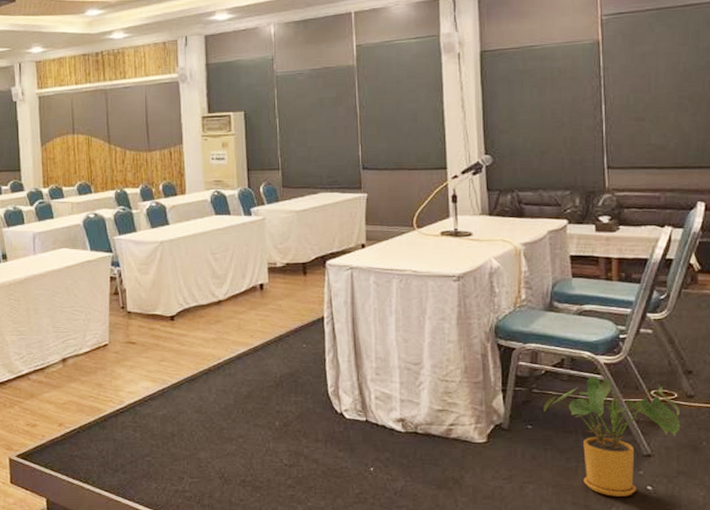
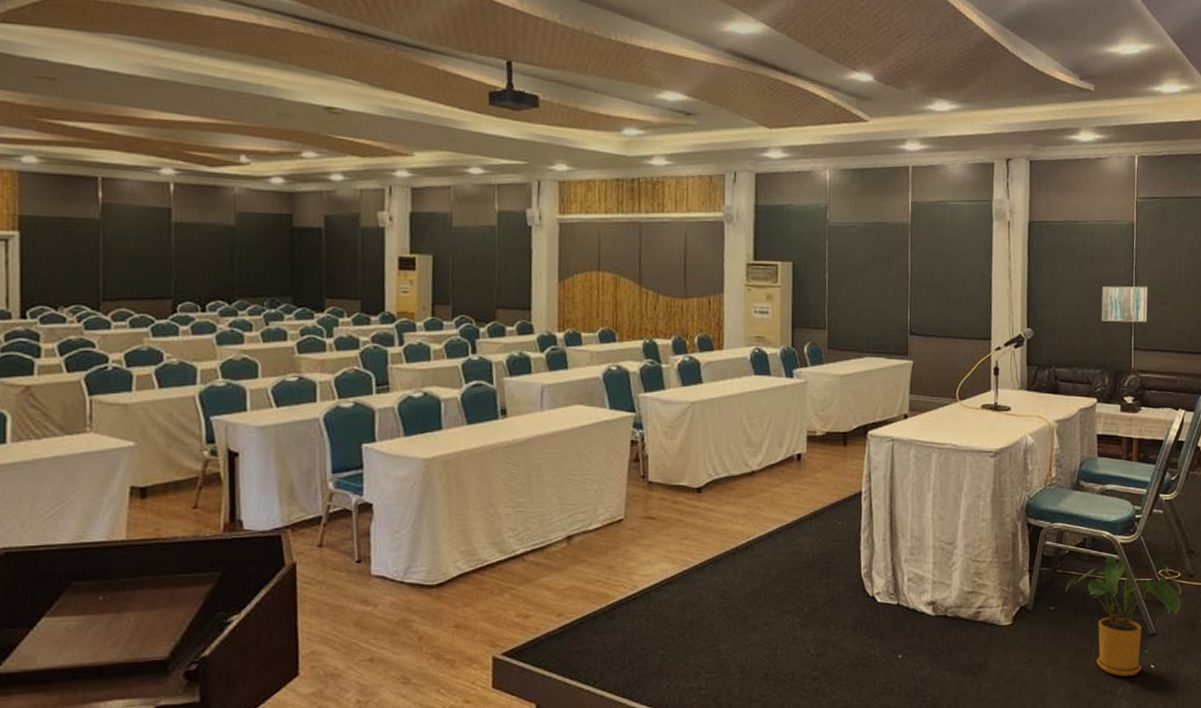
wall art: none [567,103,622,143] -> present [1101,286,1149,323]

